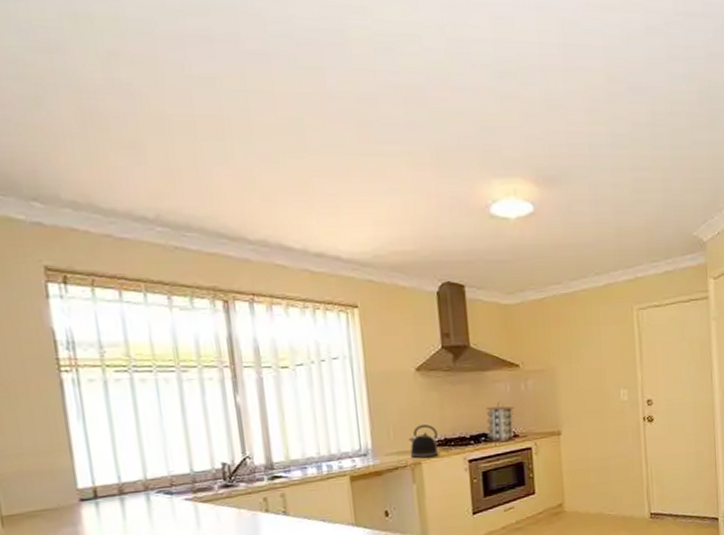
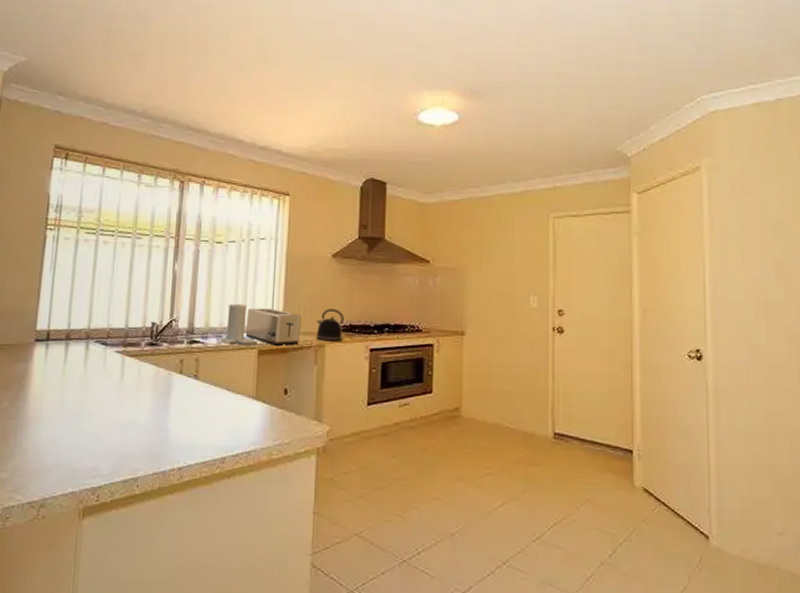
paper towel: none [305,430,349,475] -> present [220,303,258,345]
toaster: none [331,432,393,470] -> present [245,308,302,346]
spice rack: present [485,401,515,443] -> none [390,294,420,336]

